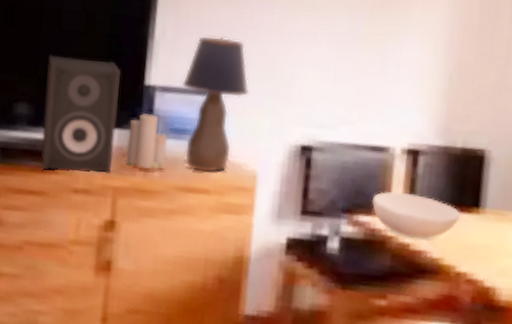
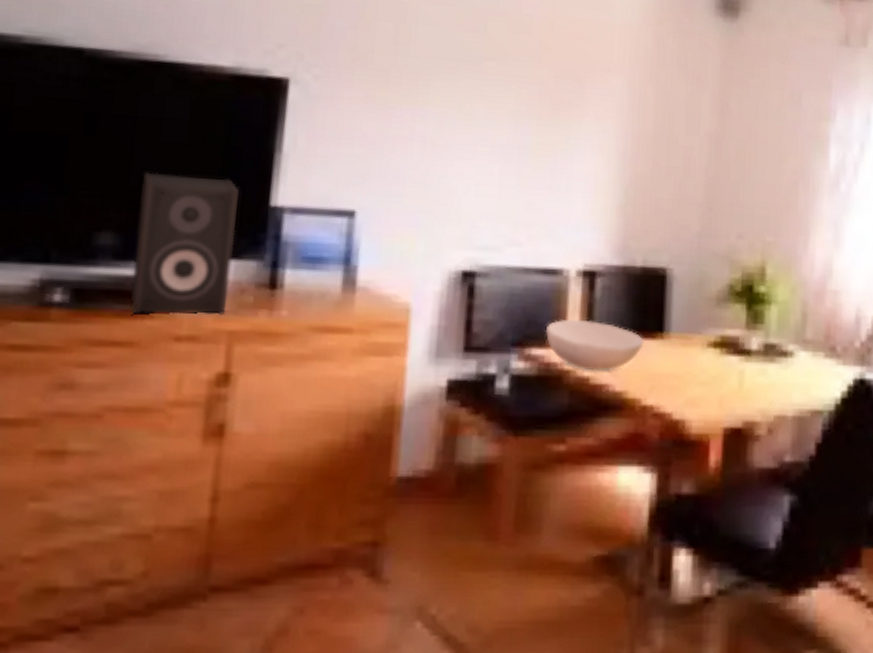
candle: present [126,111,167,170] -> none [245,238,299,308]
table lamp: present [182,35,250,173] -> none [317,147,400,308]

